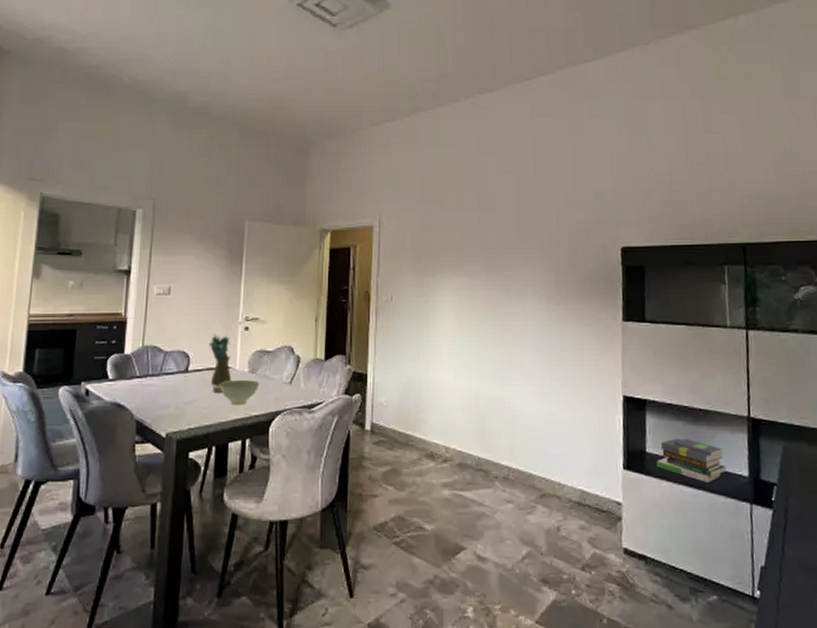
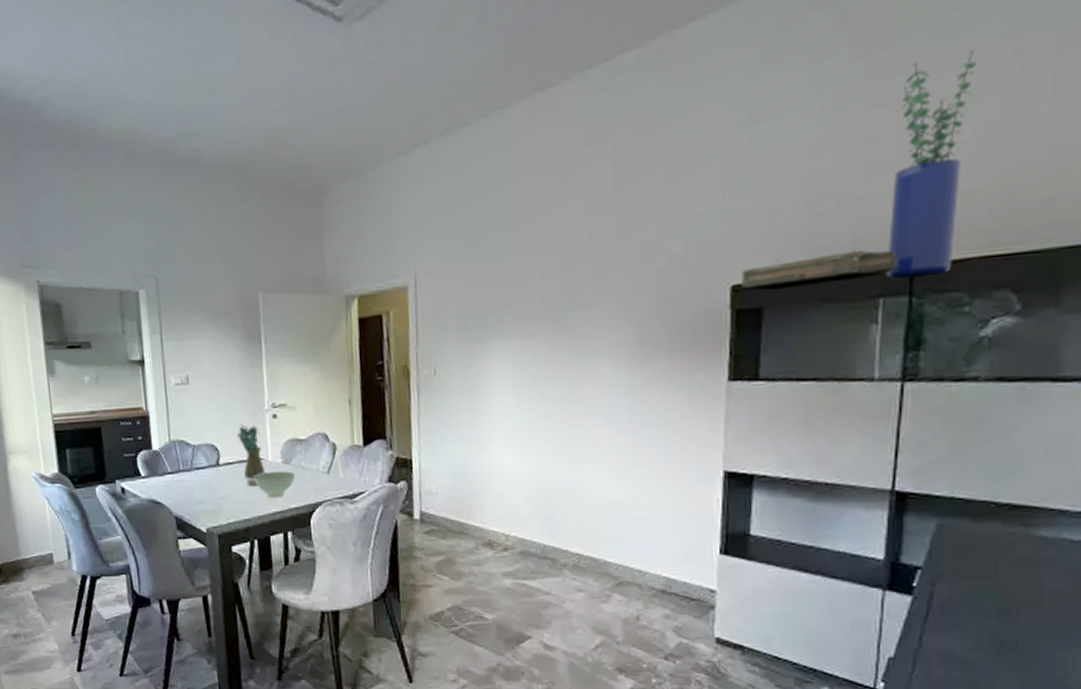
decorative box: none [628,229,735,253] -> present [742,250,898,291]
books: present [656,438,727,484] -> none [763,517,855,568]
vase: none [726,104,770,253] -> present [887,49,977,280]

